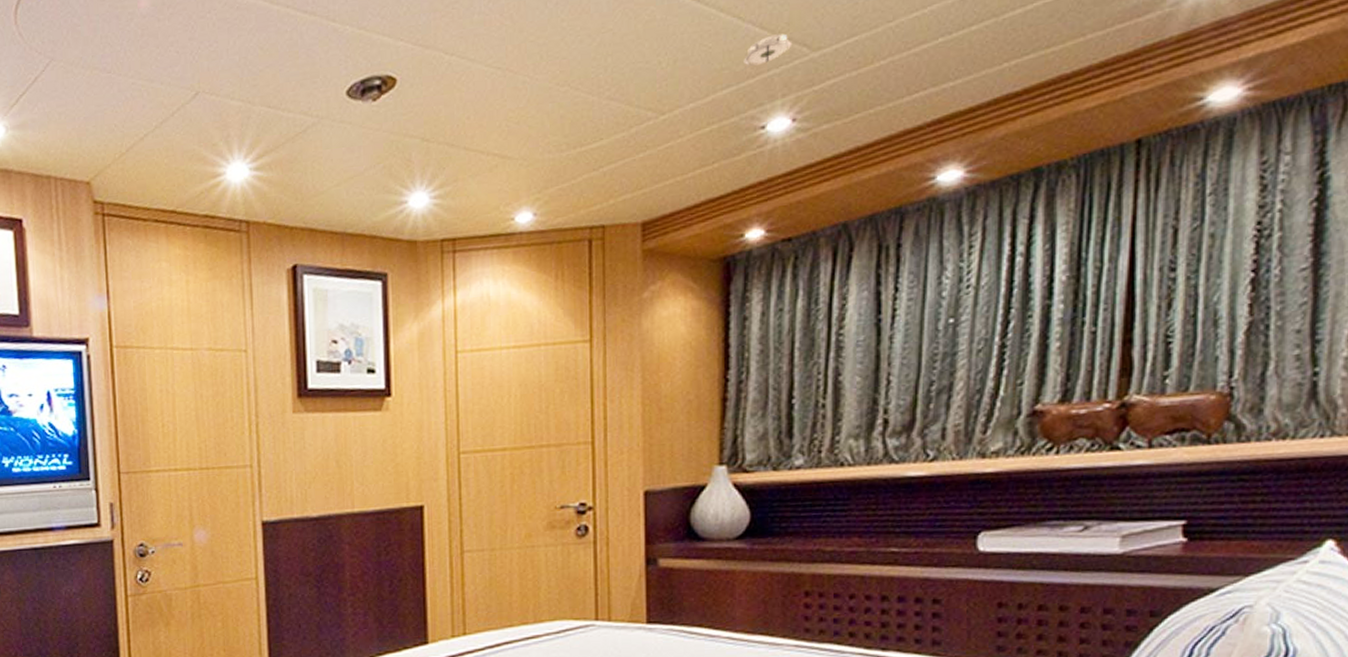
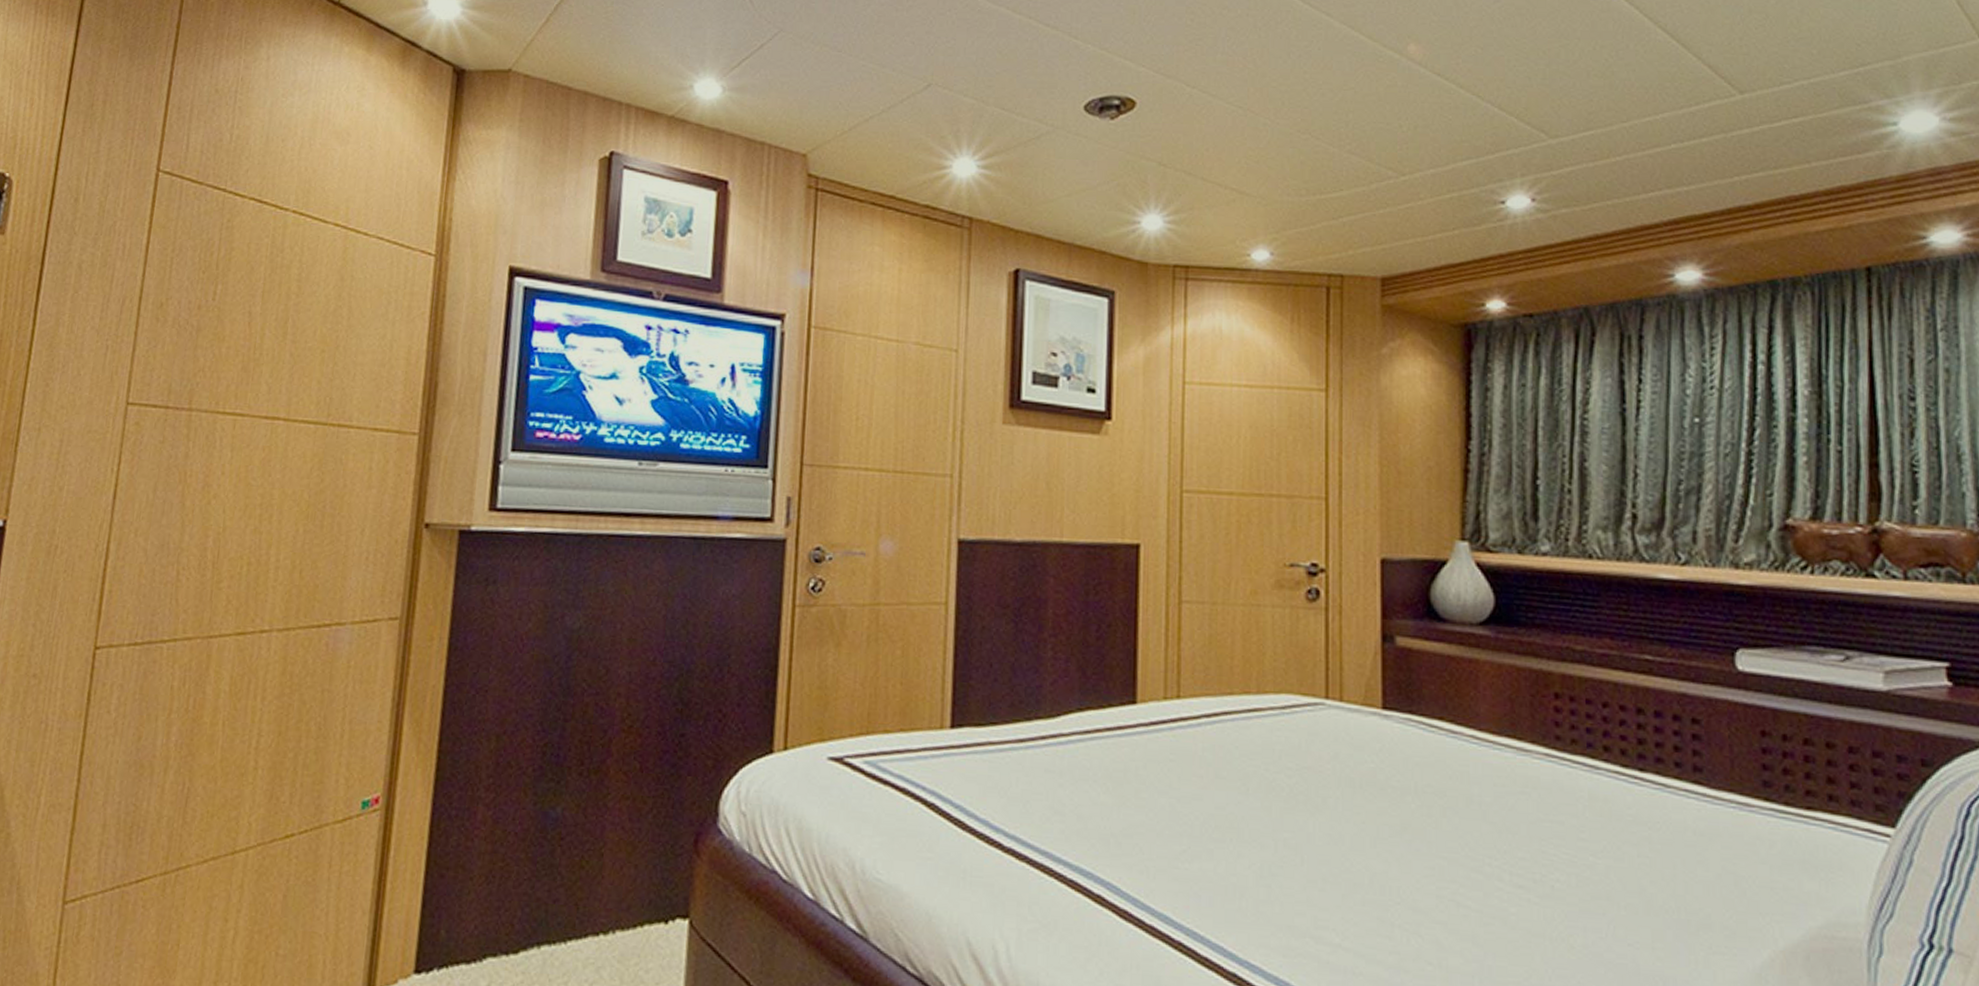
smoke detector: present [742,33,793,71] -> none [1482,117,1531,146]

